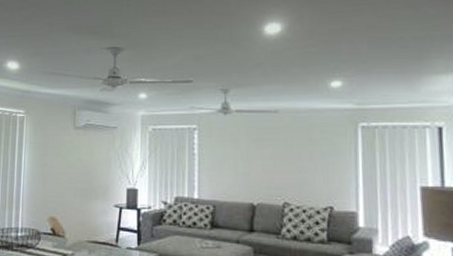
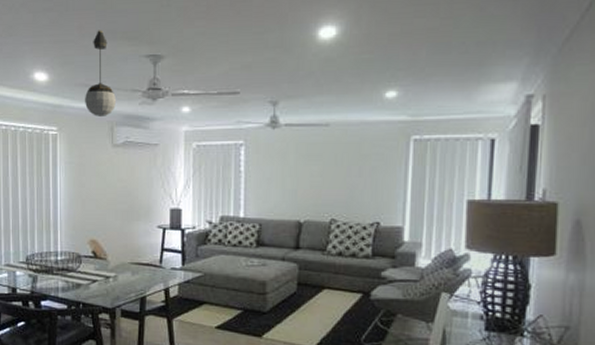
pendant light: none [51,26,79,102] -> present [85,30,116,118]

